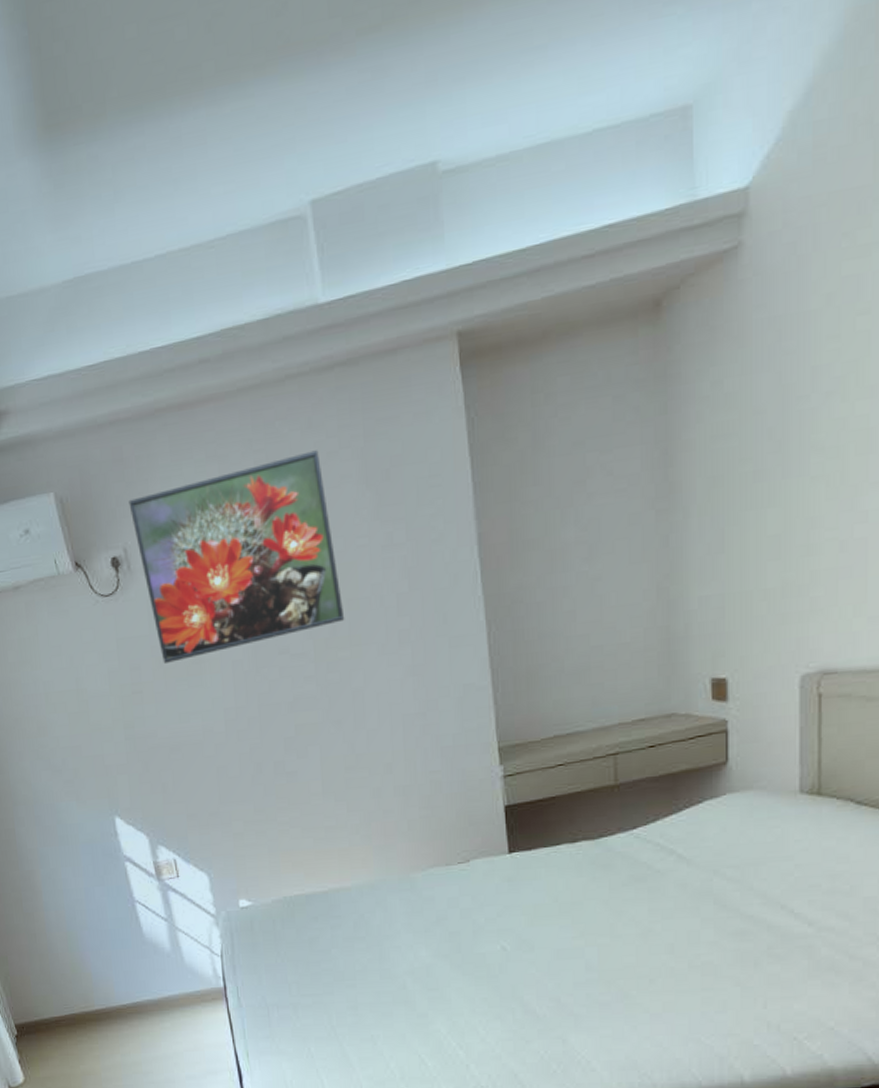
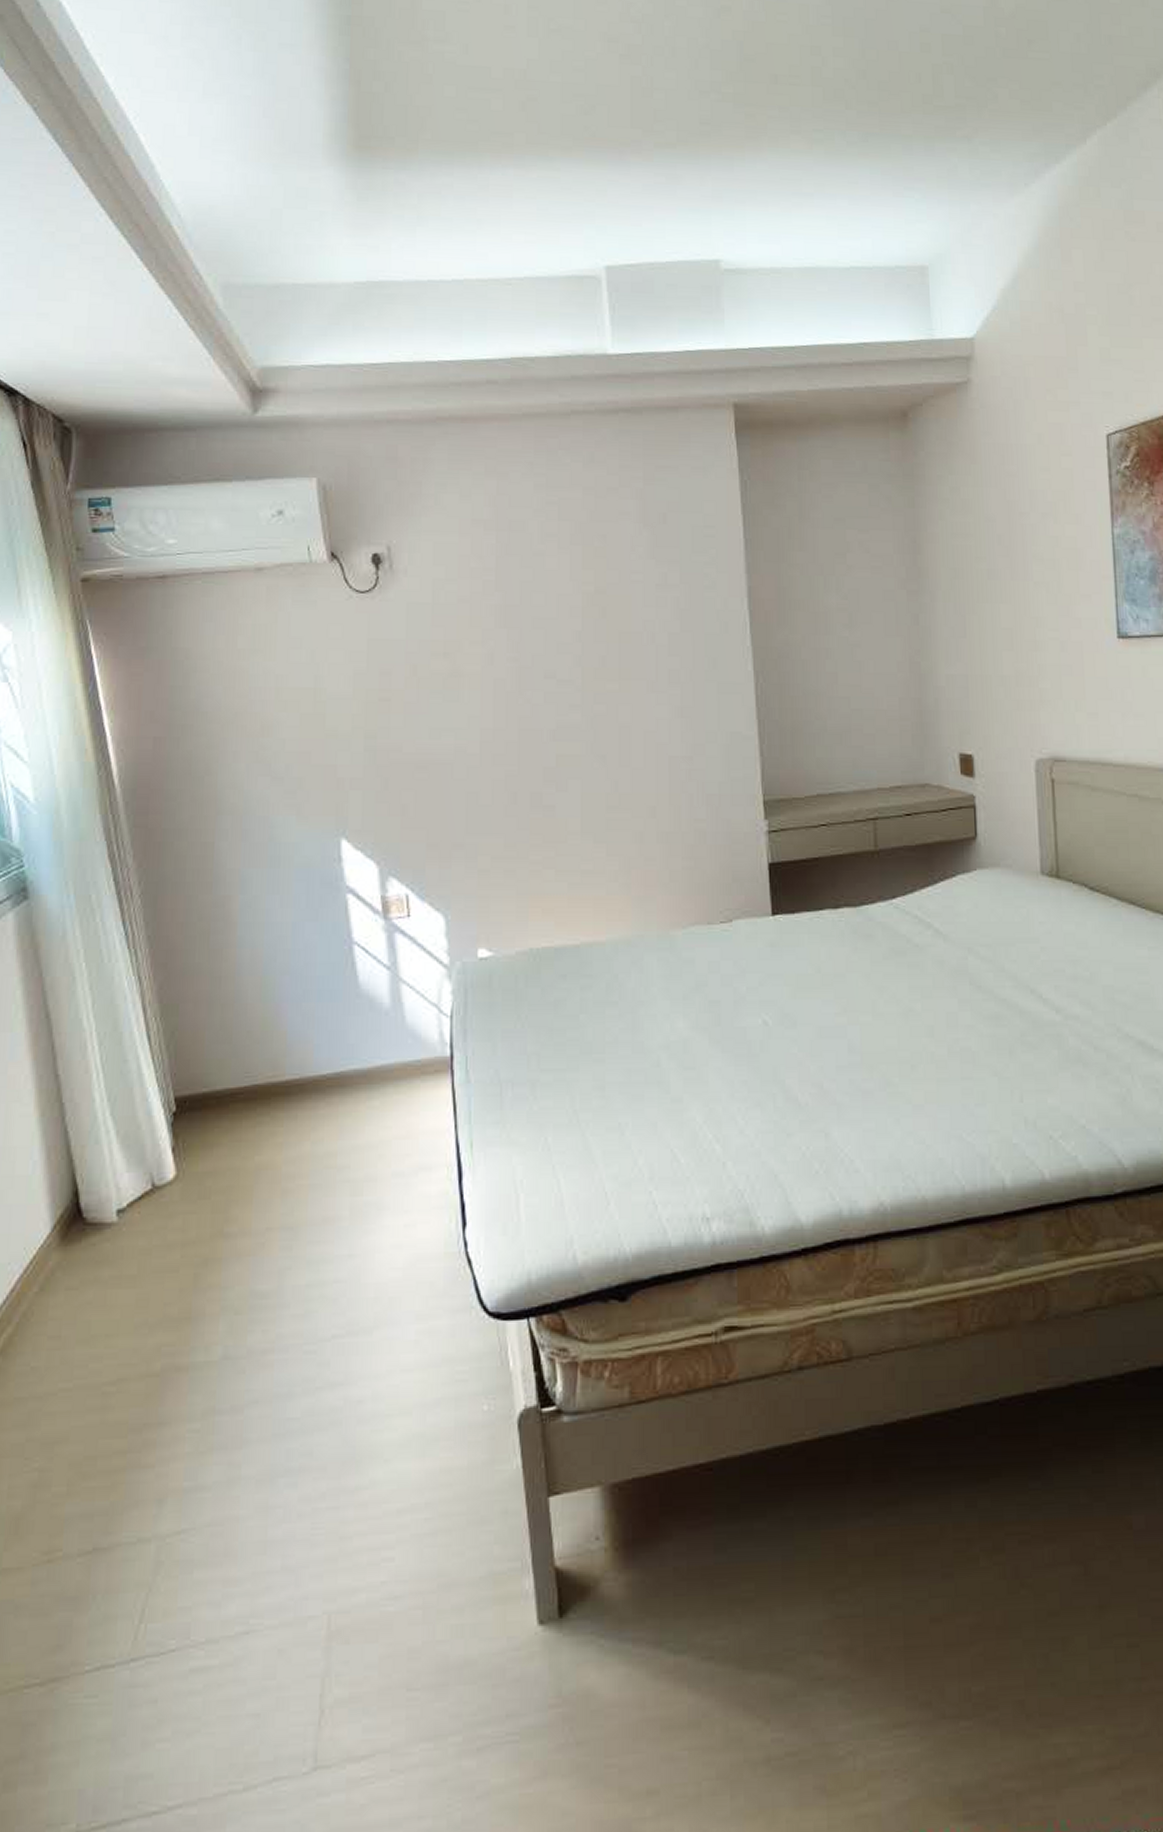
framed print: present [128,450,345,663] -> none [398,484,616,672]

